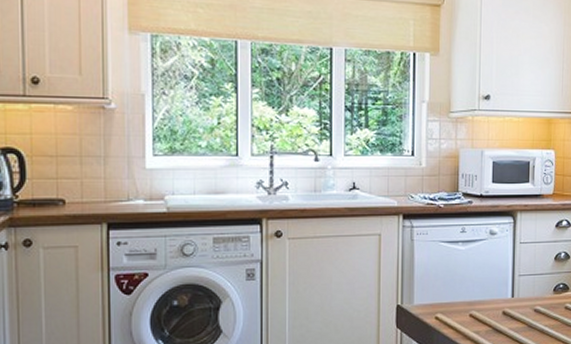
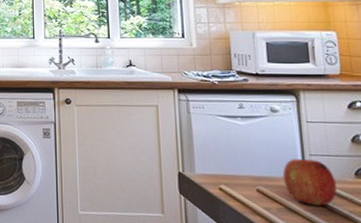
fruit: none [493,280,538,324] -> present [282,159,337,207]

